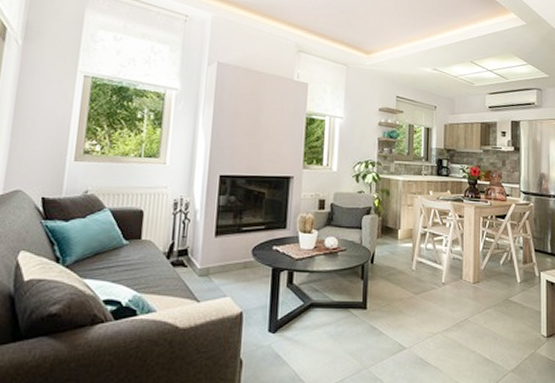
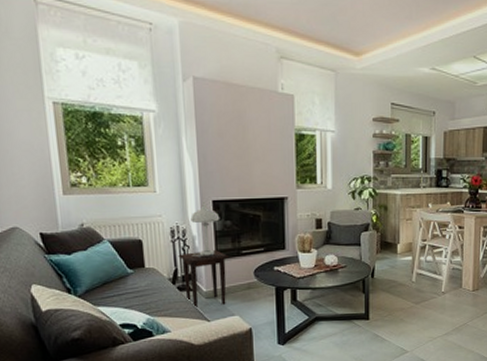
side table: none [177,225,228,285] -> present [178,250,228,307]
table lamp: none [195,176,225,231] -> present [191,202,220,256]

